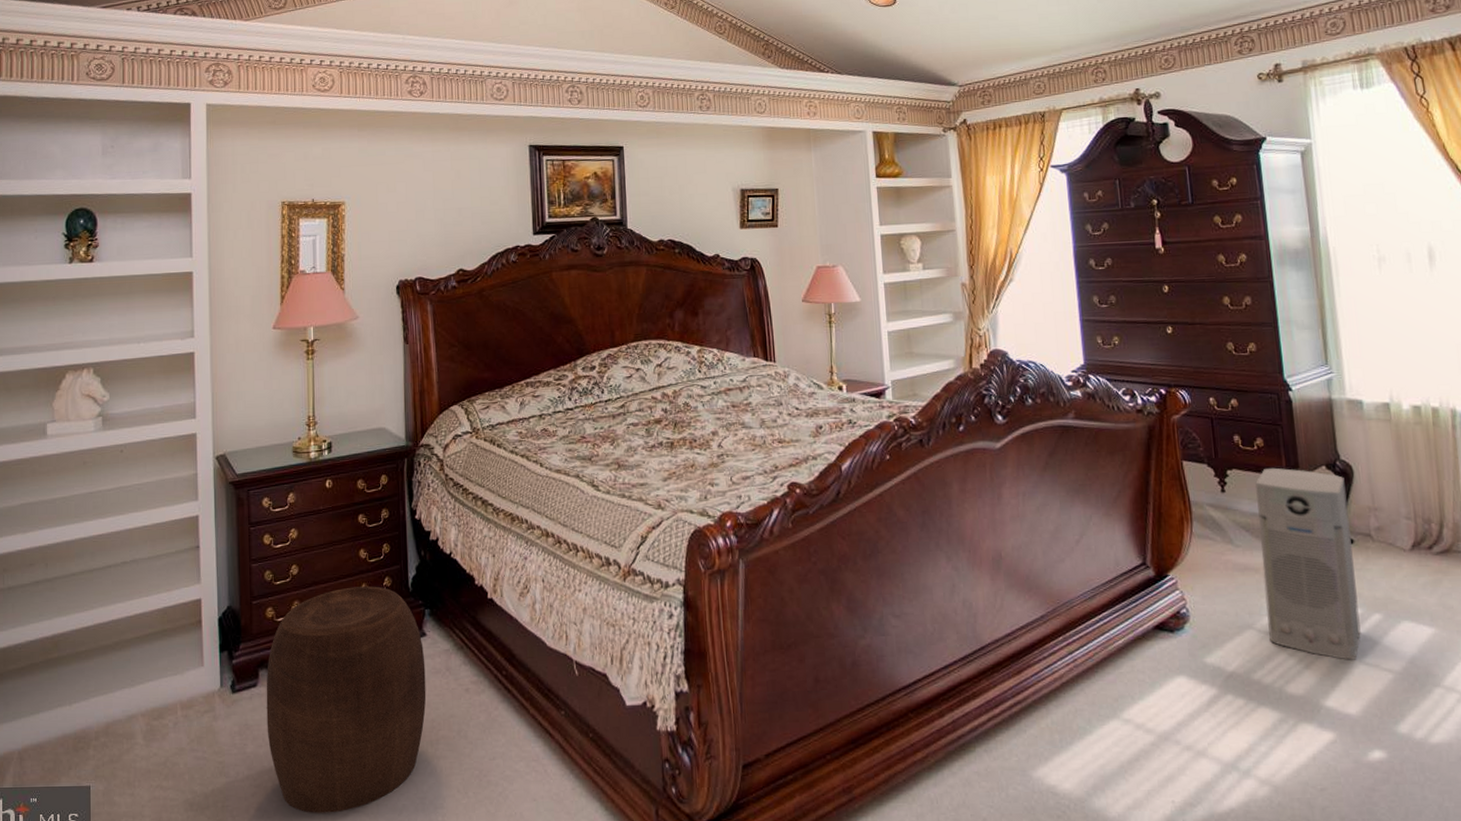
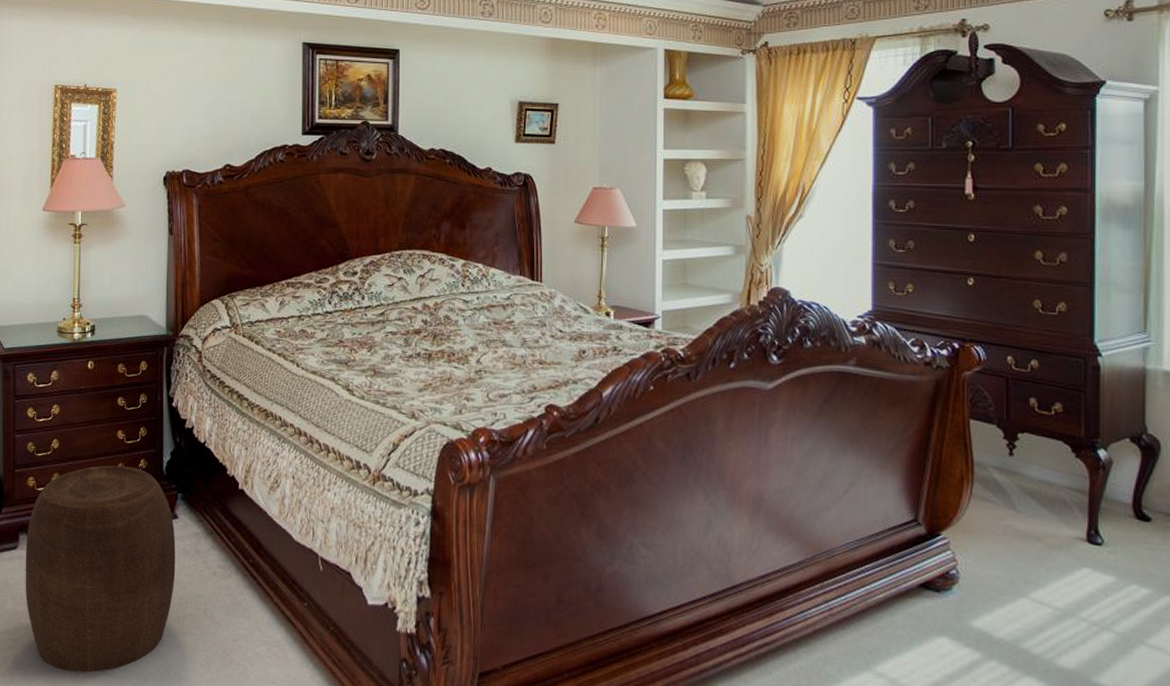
air purifier: present [1254,467,1361,660] -> none [1043,435,1149,641]

